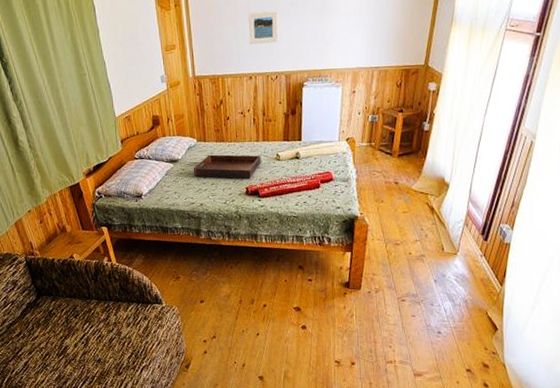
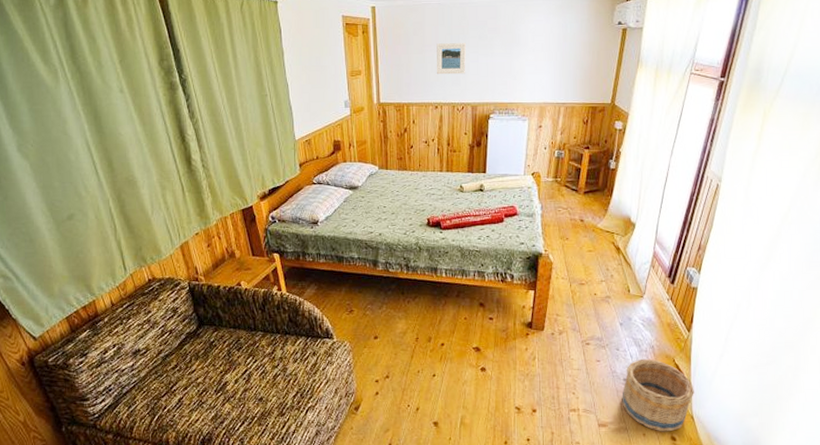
serving tray: present [193,154,261,179] -> none [373,183,444,210]
basket: none [436,313,506,380] -> present [622,359,694,432]

